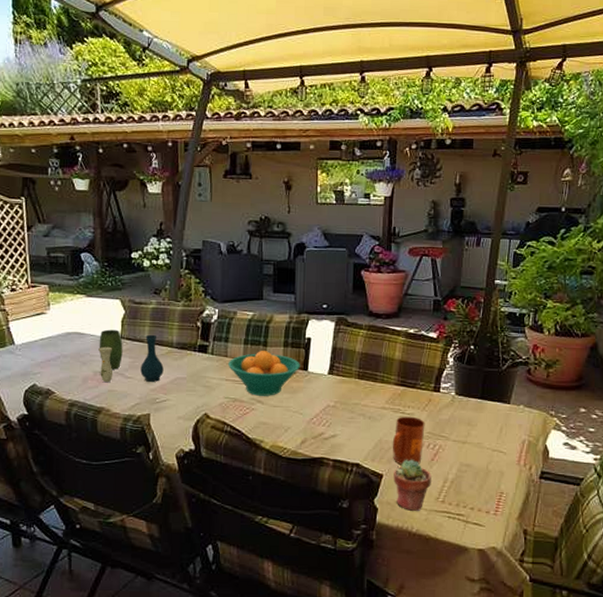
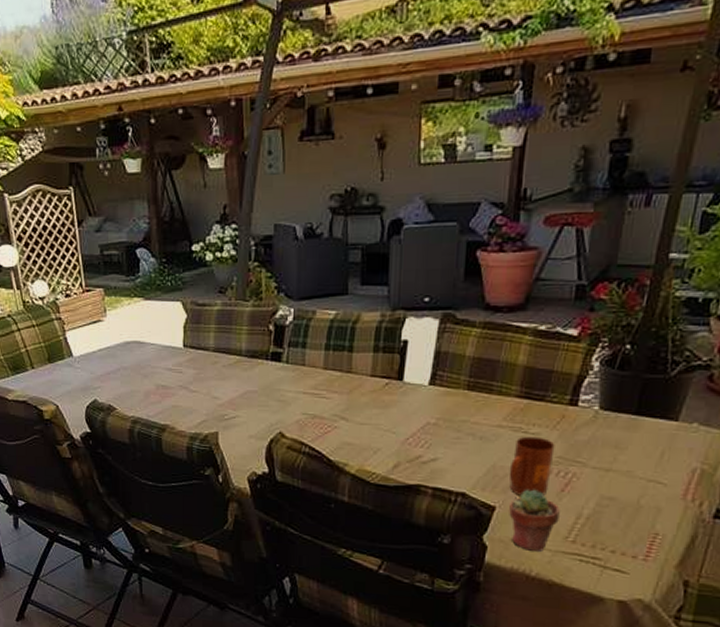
vase: present [98,329,164,383] -> none [160,337,232,398]
fruit bowl: present [227,351,300,396] -> none [305,358,394,412]

